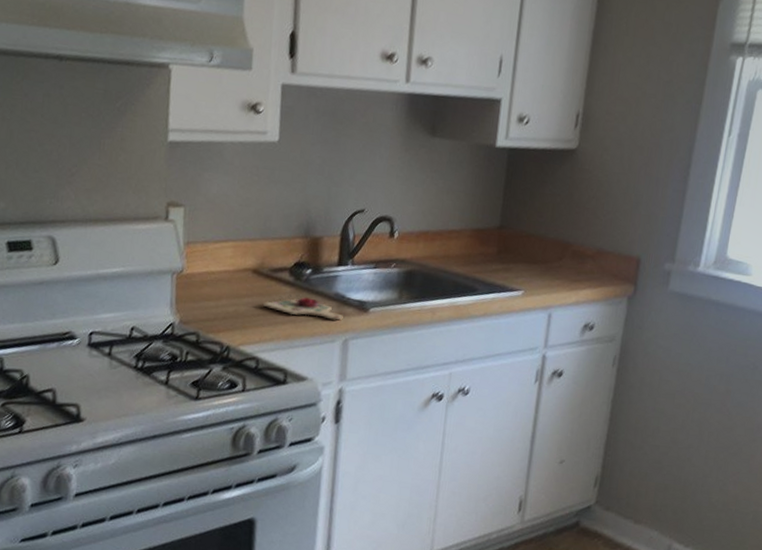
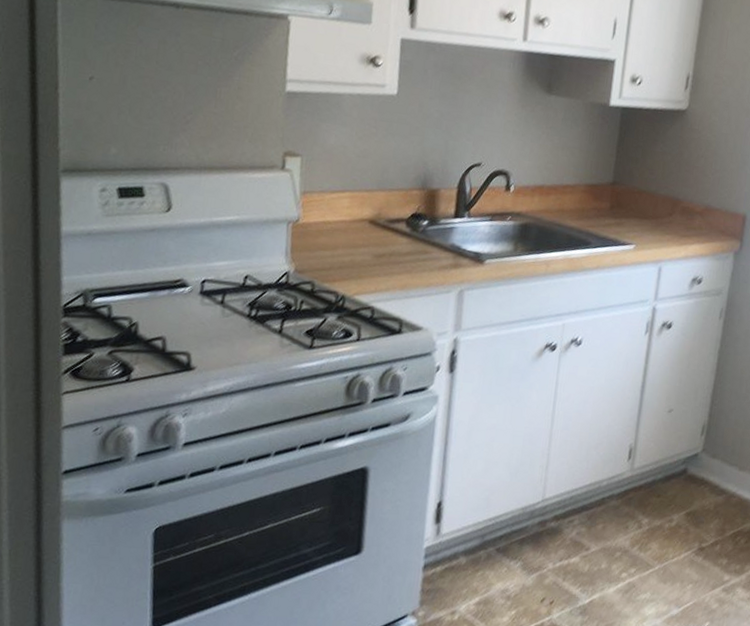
cutting board: present [262,294,343,320] -> none [378,245,459,271]

